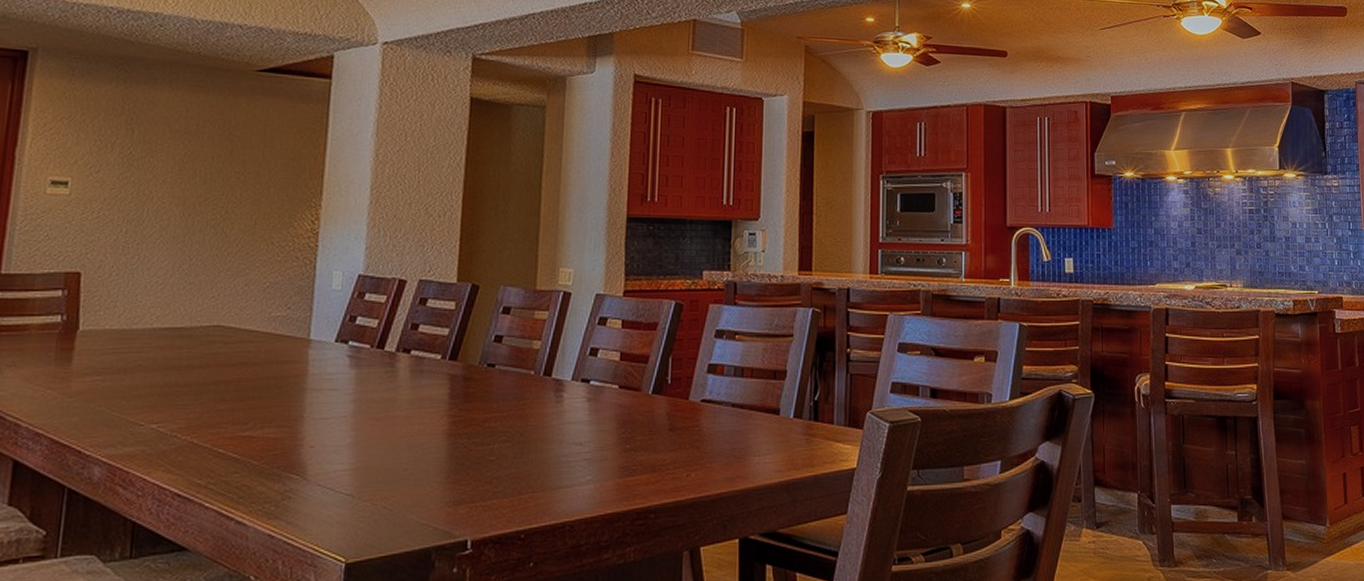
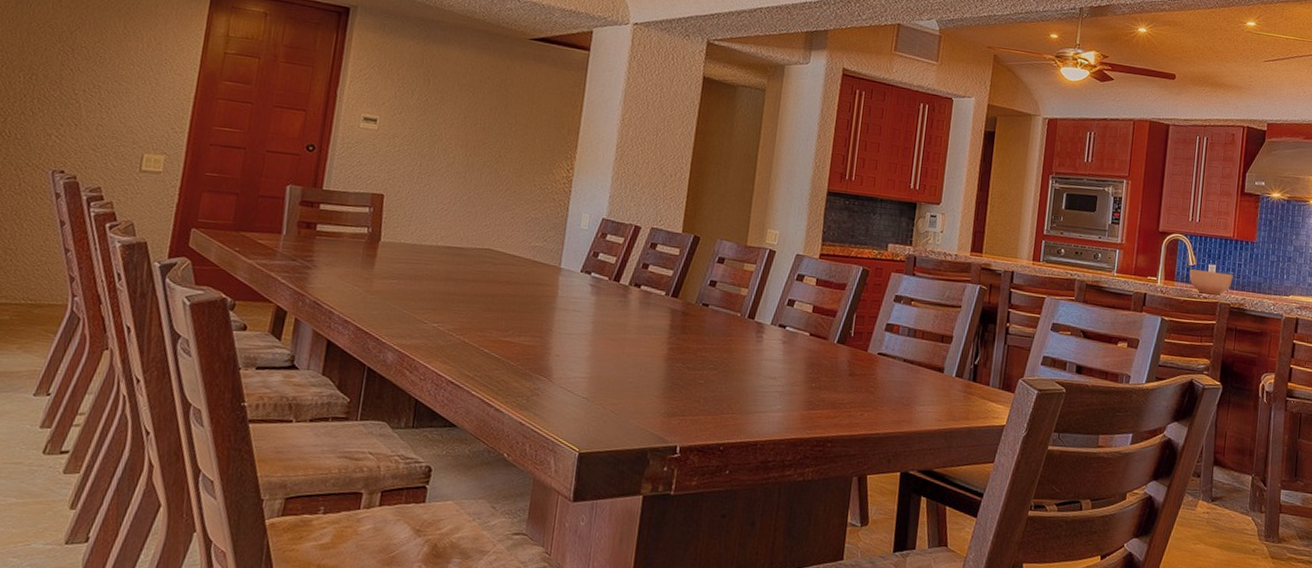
bowl: none [1045,266,1093,292] -> present [1189,269,1233,296]

